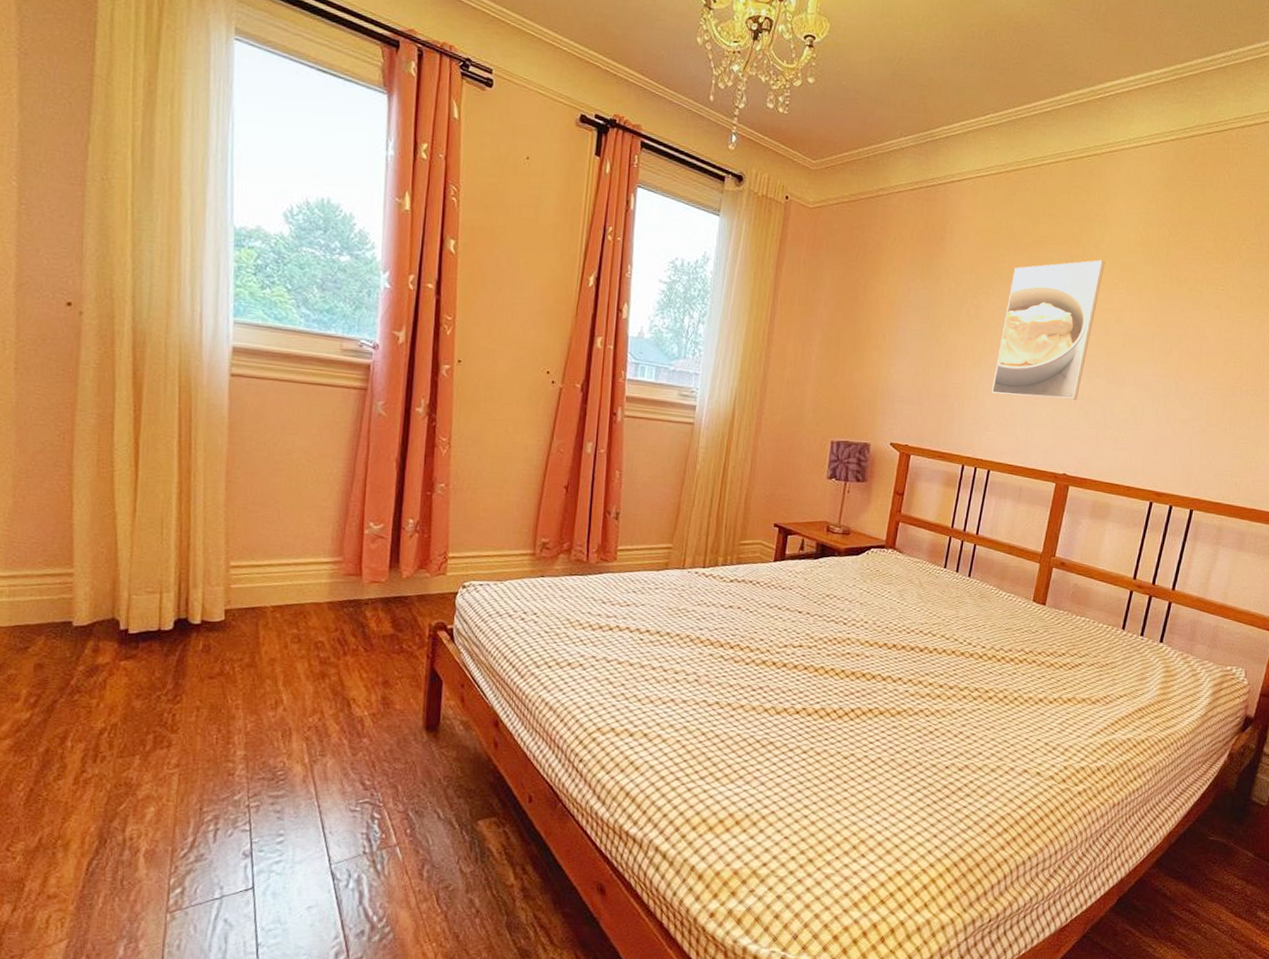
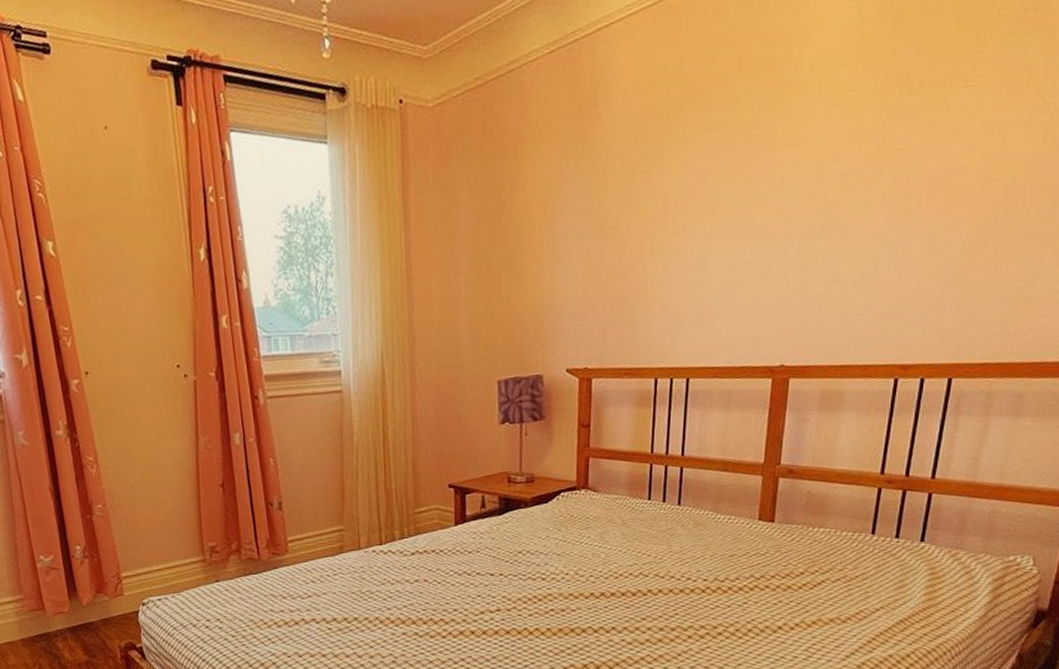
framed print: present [991,260,1105,400] -> none [679,85,809,287]

